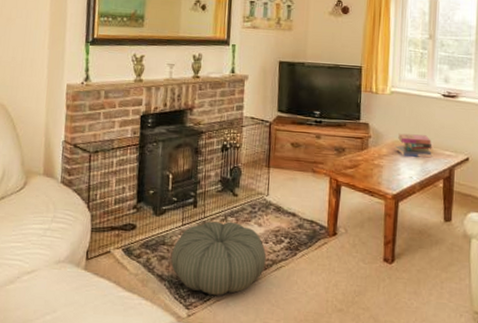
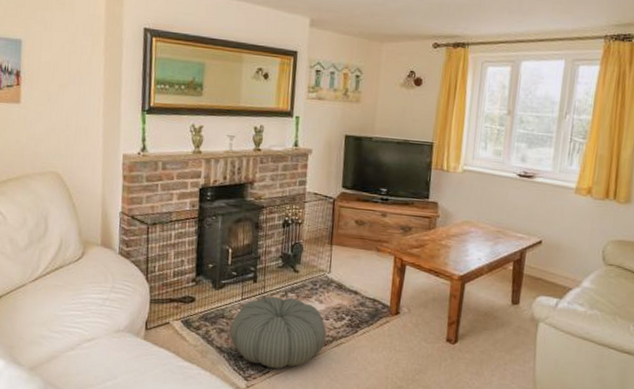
books: present [394,133,433,158] -> none [463,213,504,240]

